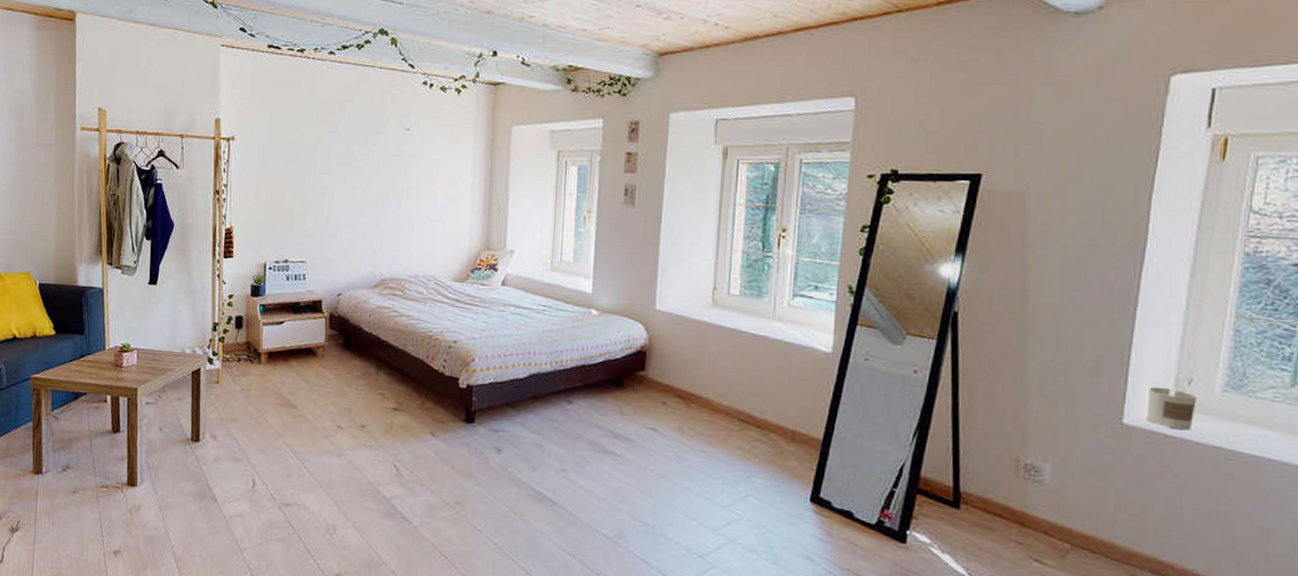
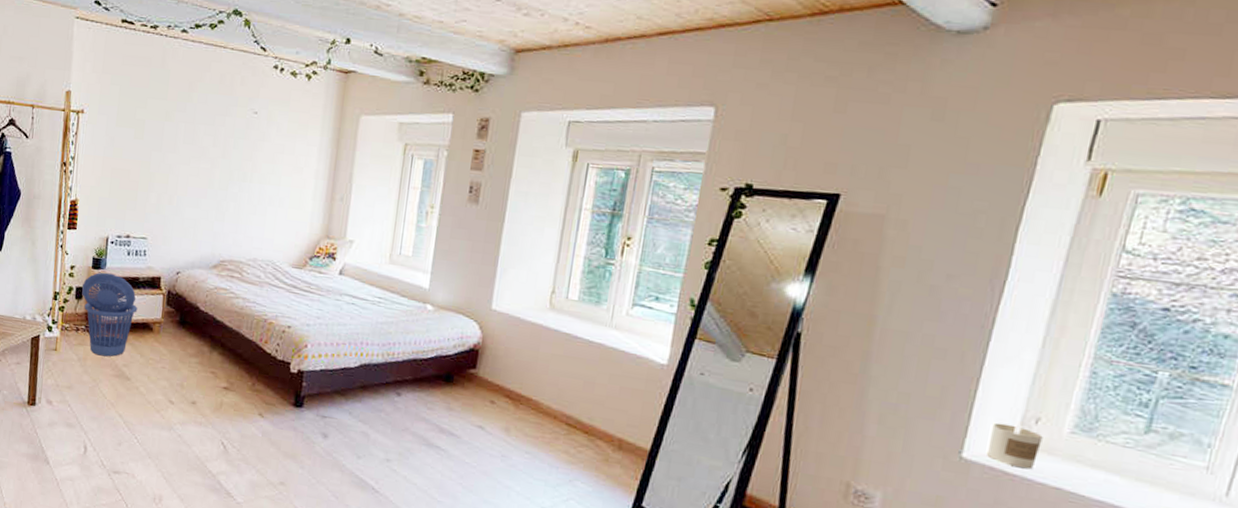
laundry basket: none [242,299,300,386] -> present [82,272,138,357]

